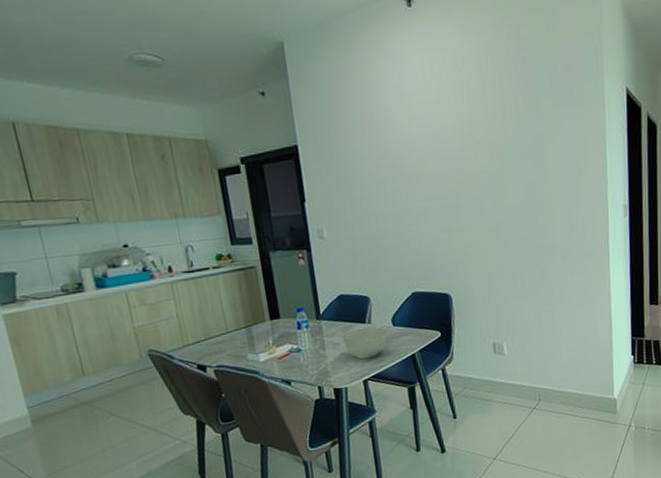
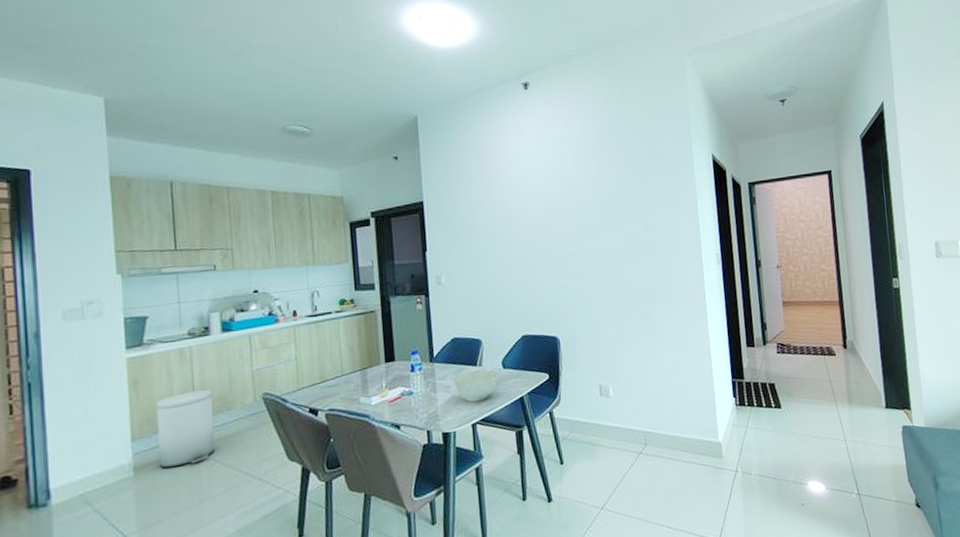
pedal bin: none [41,345,108,421] -> present [156,389,215,469]

